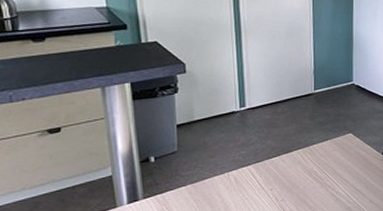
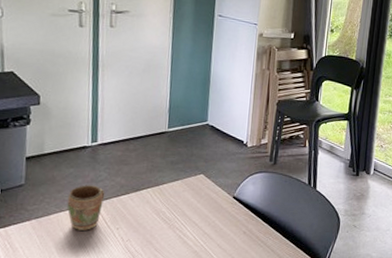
mug: none [220,149,257,193] -> present [67,185,105,230]

